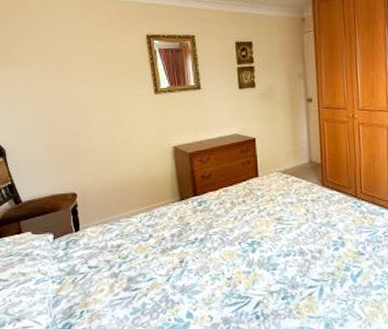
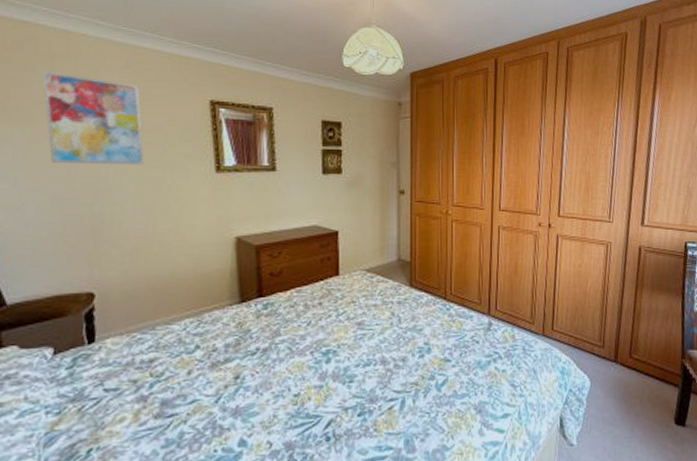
wall art: none [31,25,103,96] -> present [42,70,144,166]

